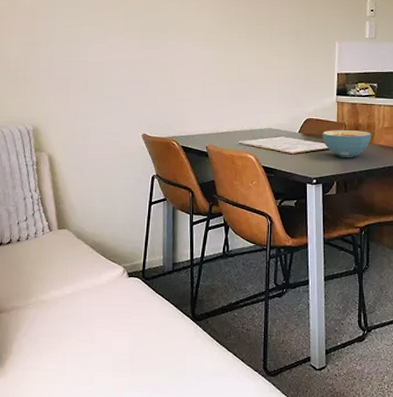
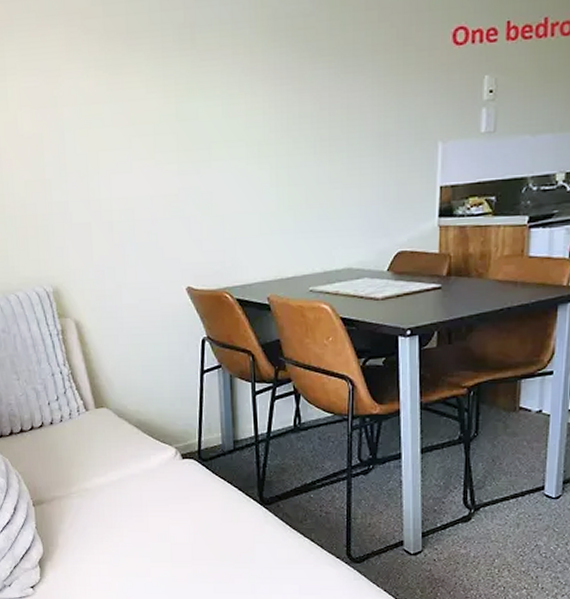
cereal bowl: present [322,130,372,158] -> none [419,262,487,301]

